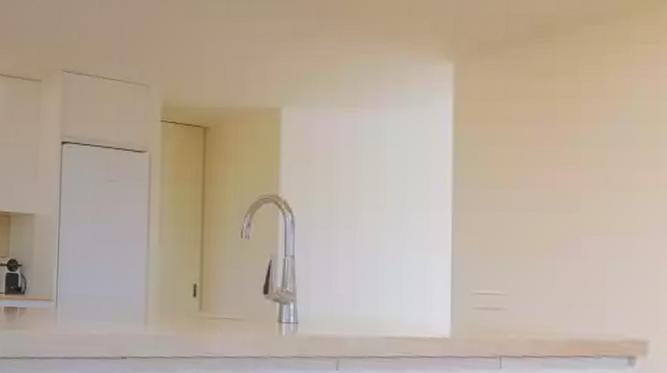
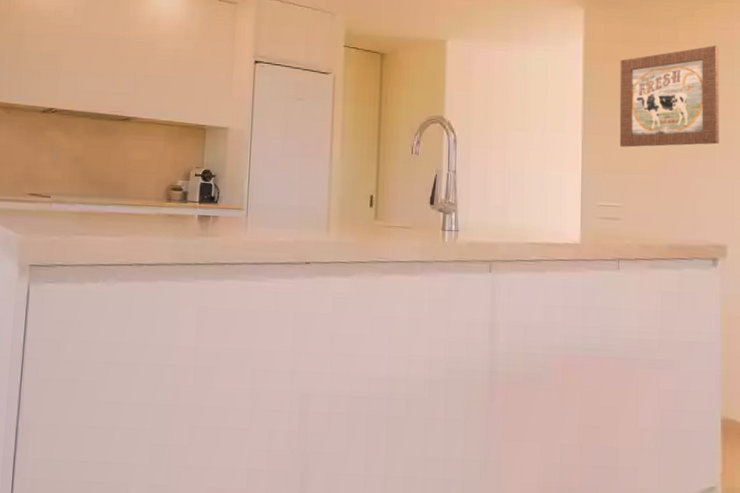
wall art: none [501,97,638,225] -> present [619,45,719,147]

